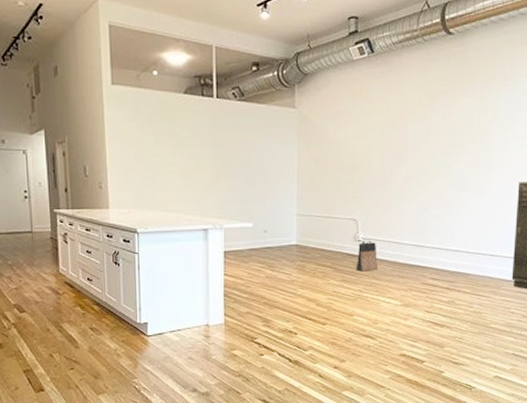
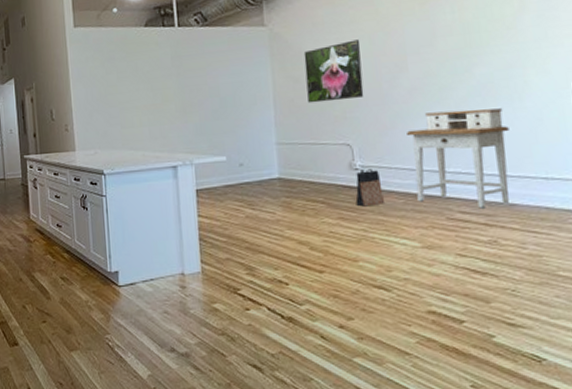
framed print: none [326,130,373,182] -> present [303,39,364,104]
desk: none [400,198,473,276] -> present [407,108,510,209]

